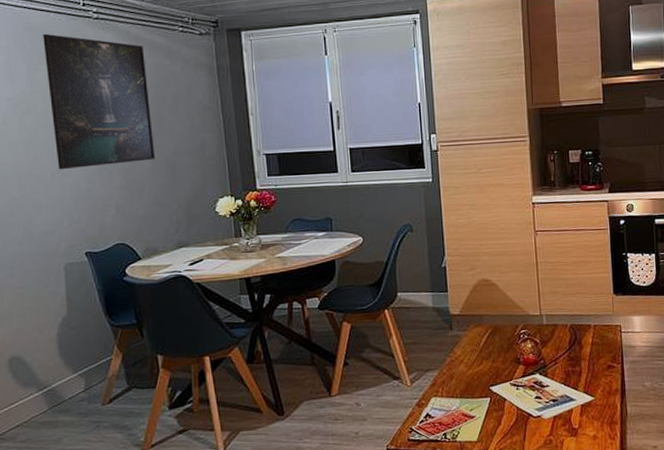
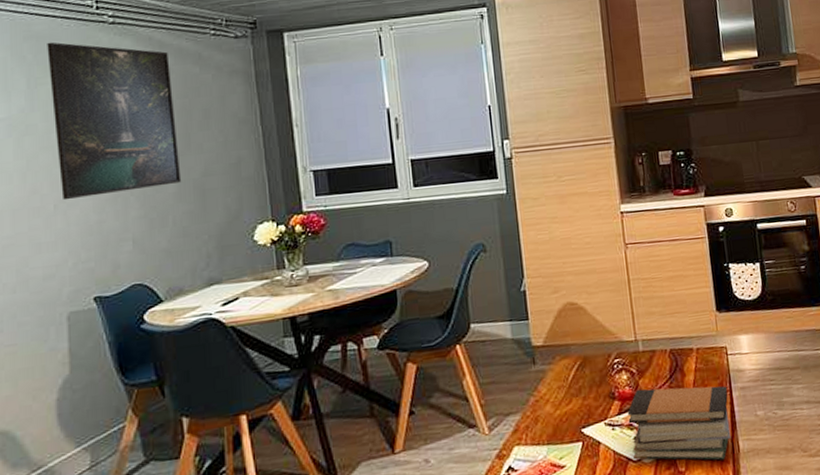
book stack: none [530,356,621,422] -> present [627,386,731,461]

